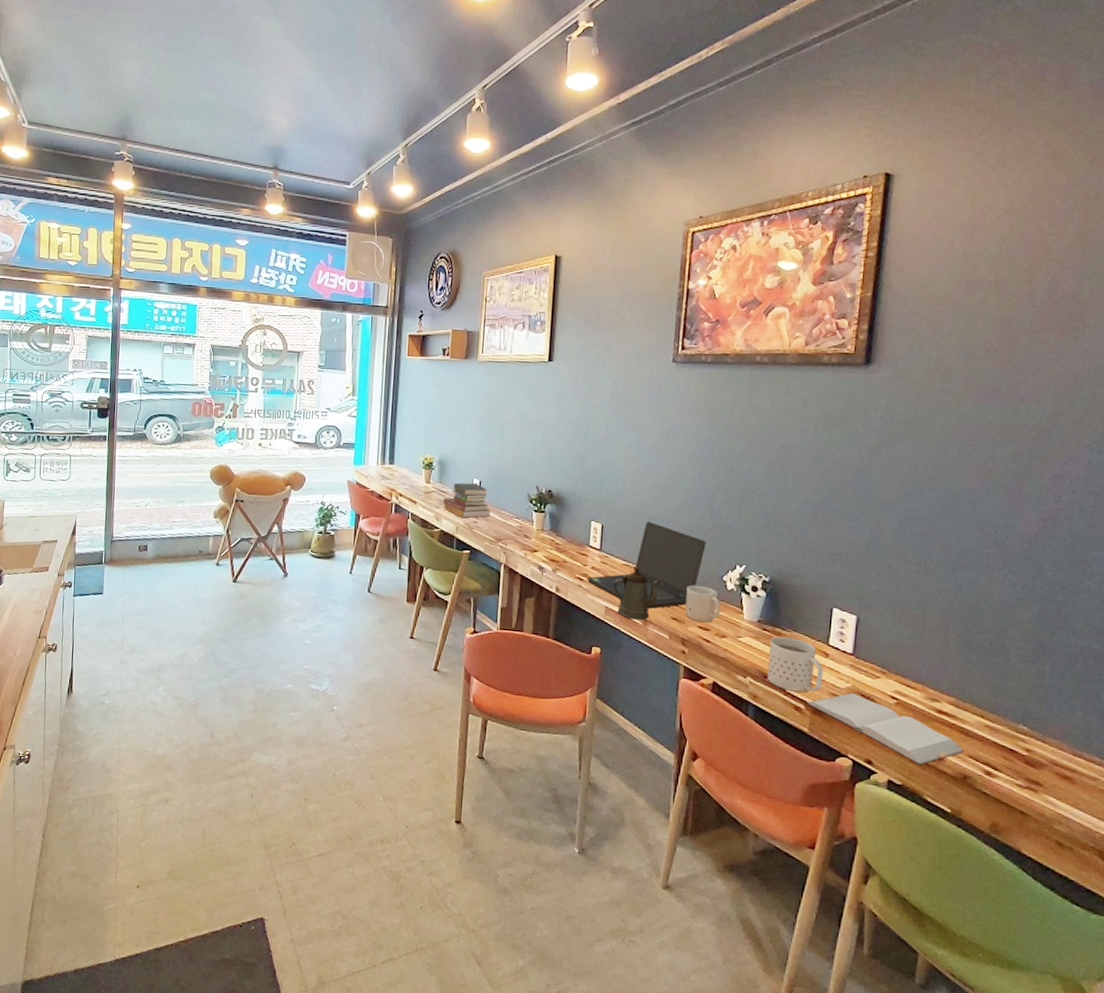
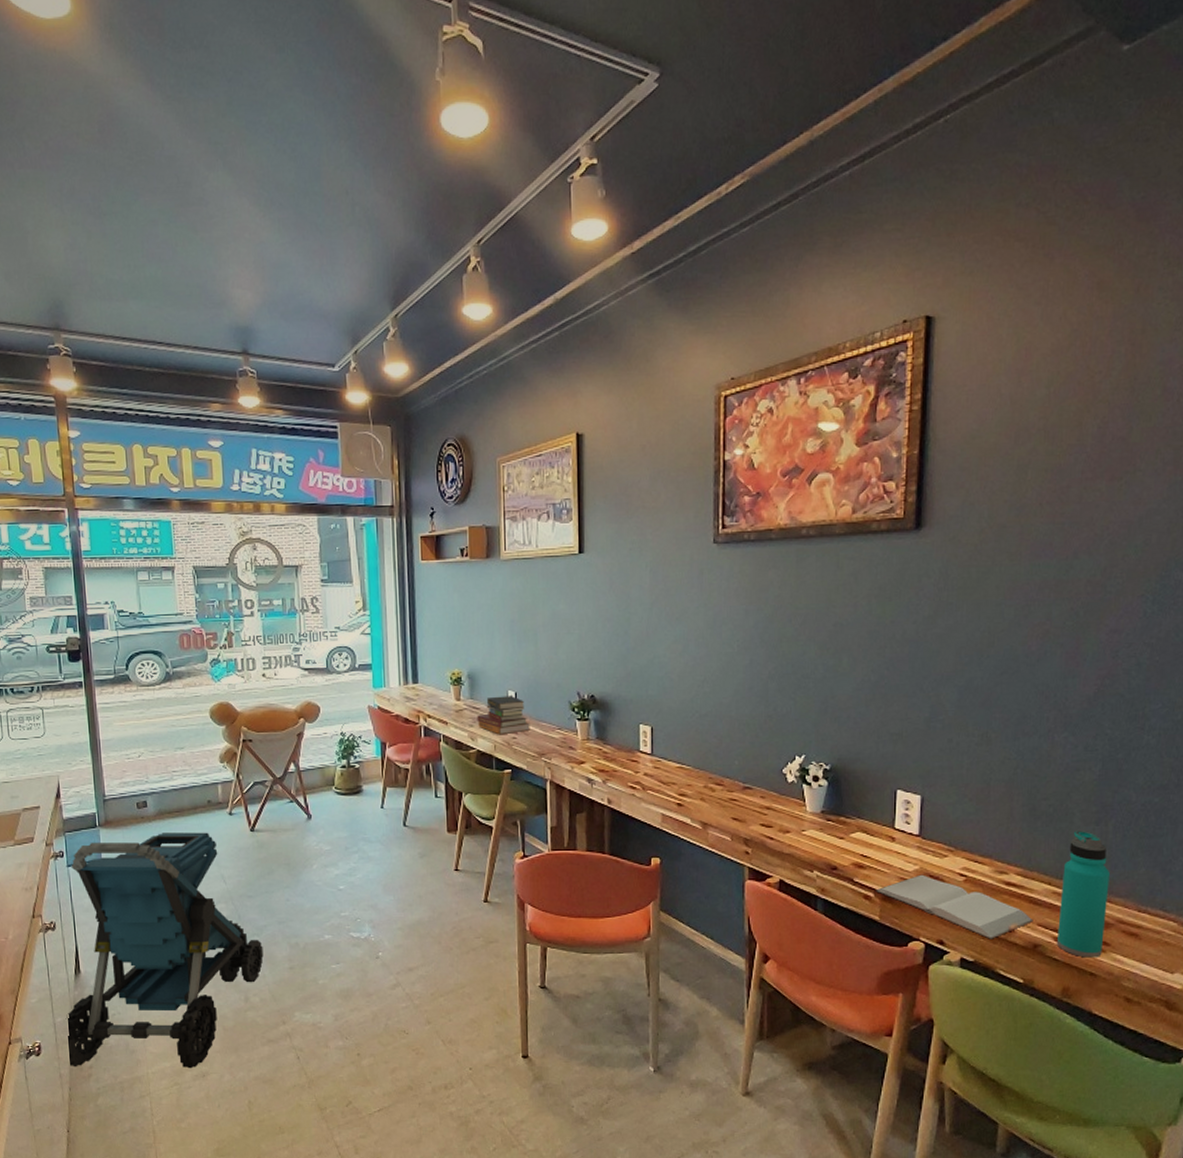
baby buggy: none [53,575,232,793] -> present [65,832,264,1069]
laptop: present [587,521,706,609] -> none [641,719,763,812]
coffee pot: present [612,565,660,621] -> none [667,767,717,825]
mug: present [685,584,721,623] -> none [745,781,782,820]
mug: present [766,636,824,693] -> none [833,825,891,880]
water bottle: none [986,667,1045,797] -> present [1056,831,1110,958]

